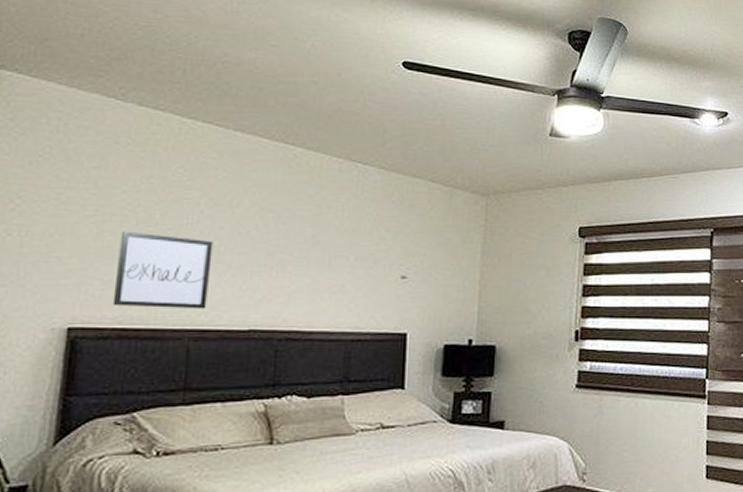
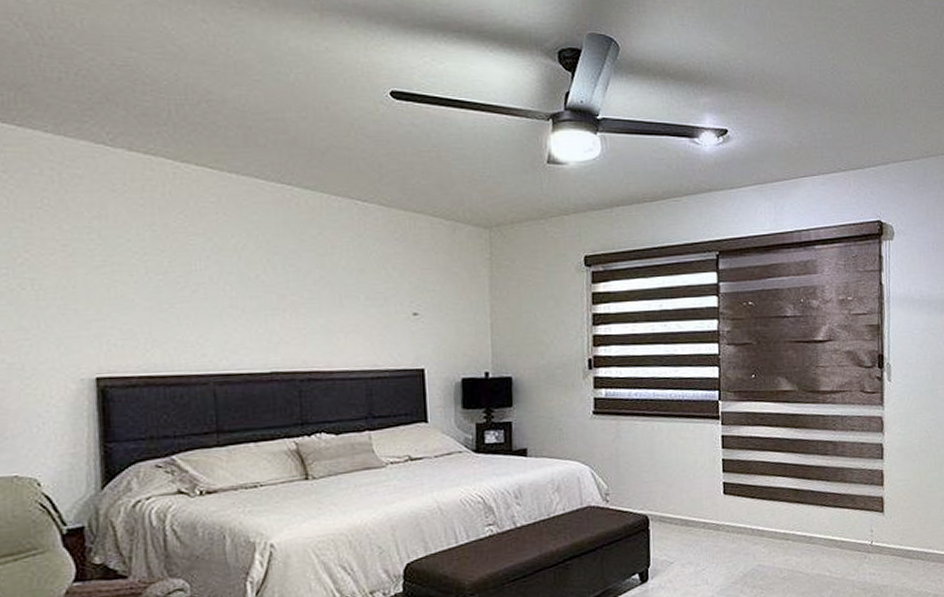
wall art: present [112,231,213,309] -> none [132,280,227,355]

